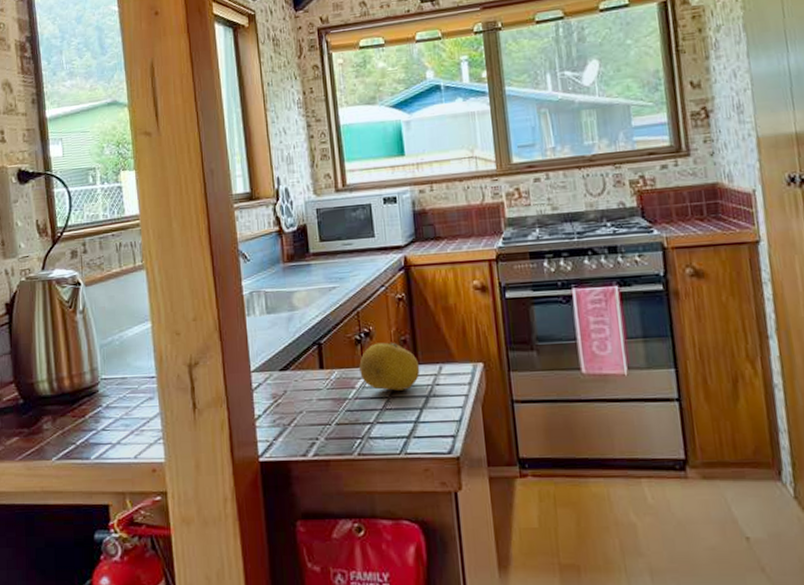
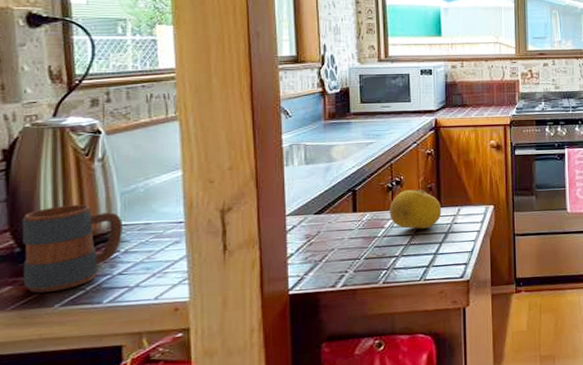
mug: none [23,357,103,445] -> present [21,204,123,293]

